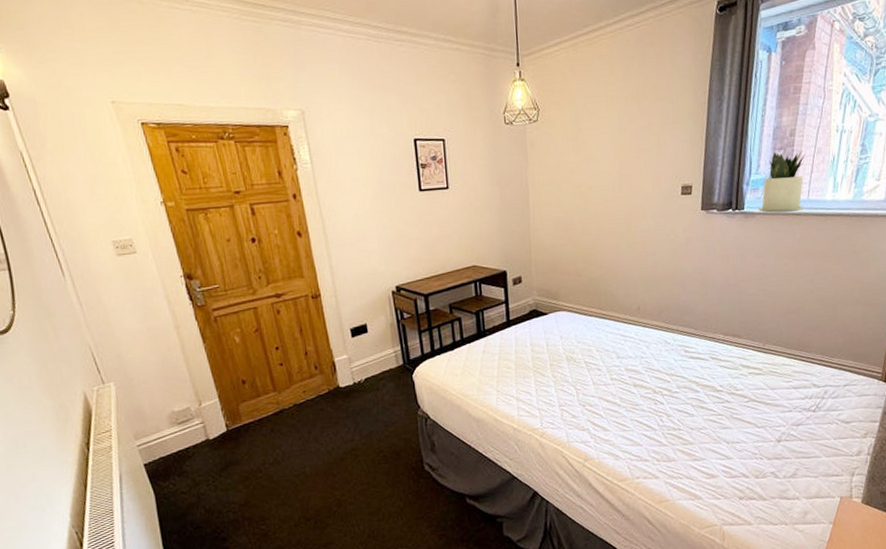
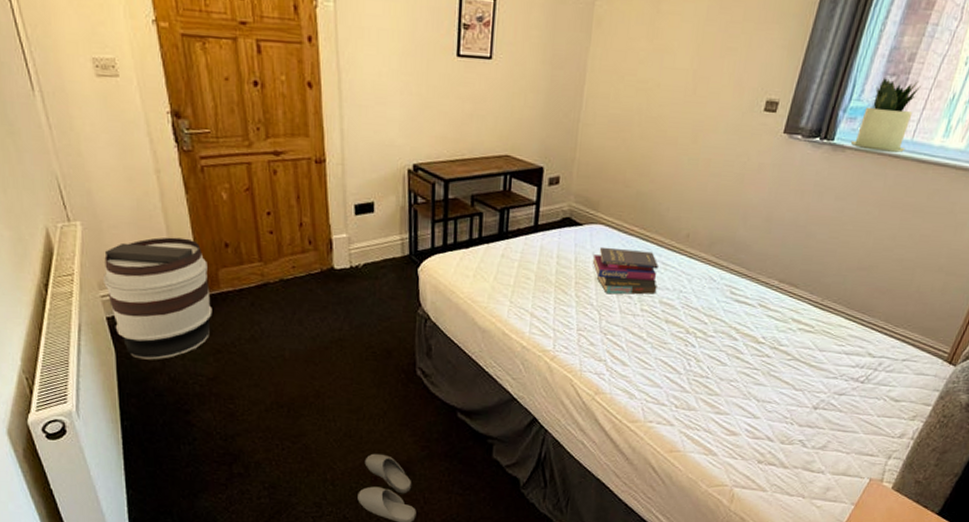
barrel: none [137,381,238,497] -> present [102,237,212,360]
books: none [561,327,621,370] -> present [592,246,659,295]

